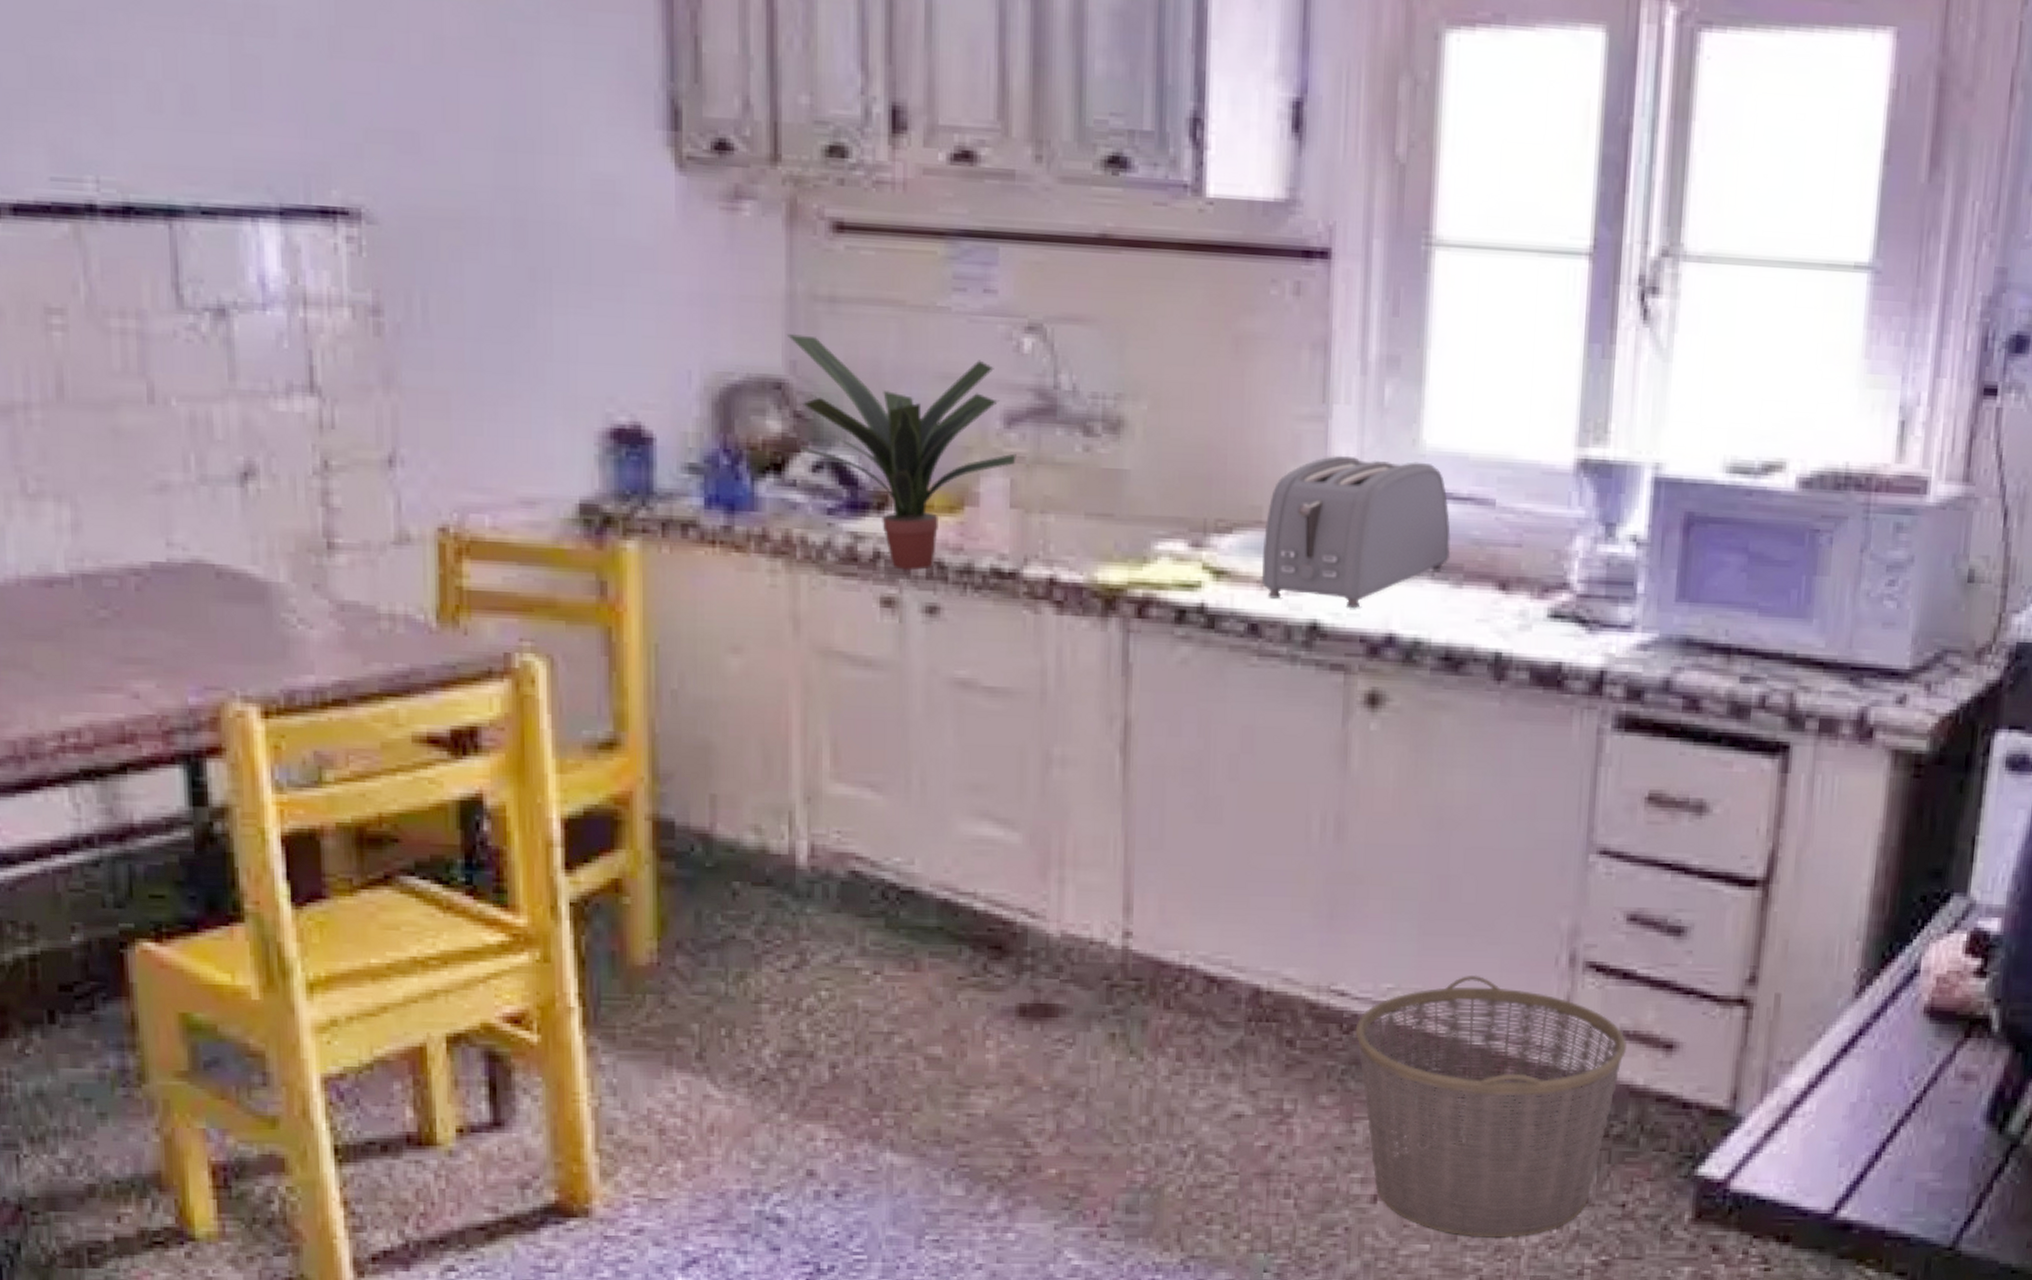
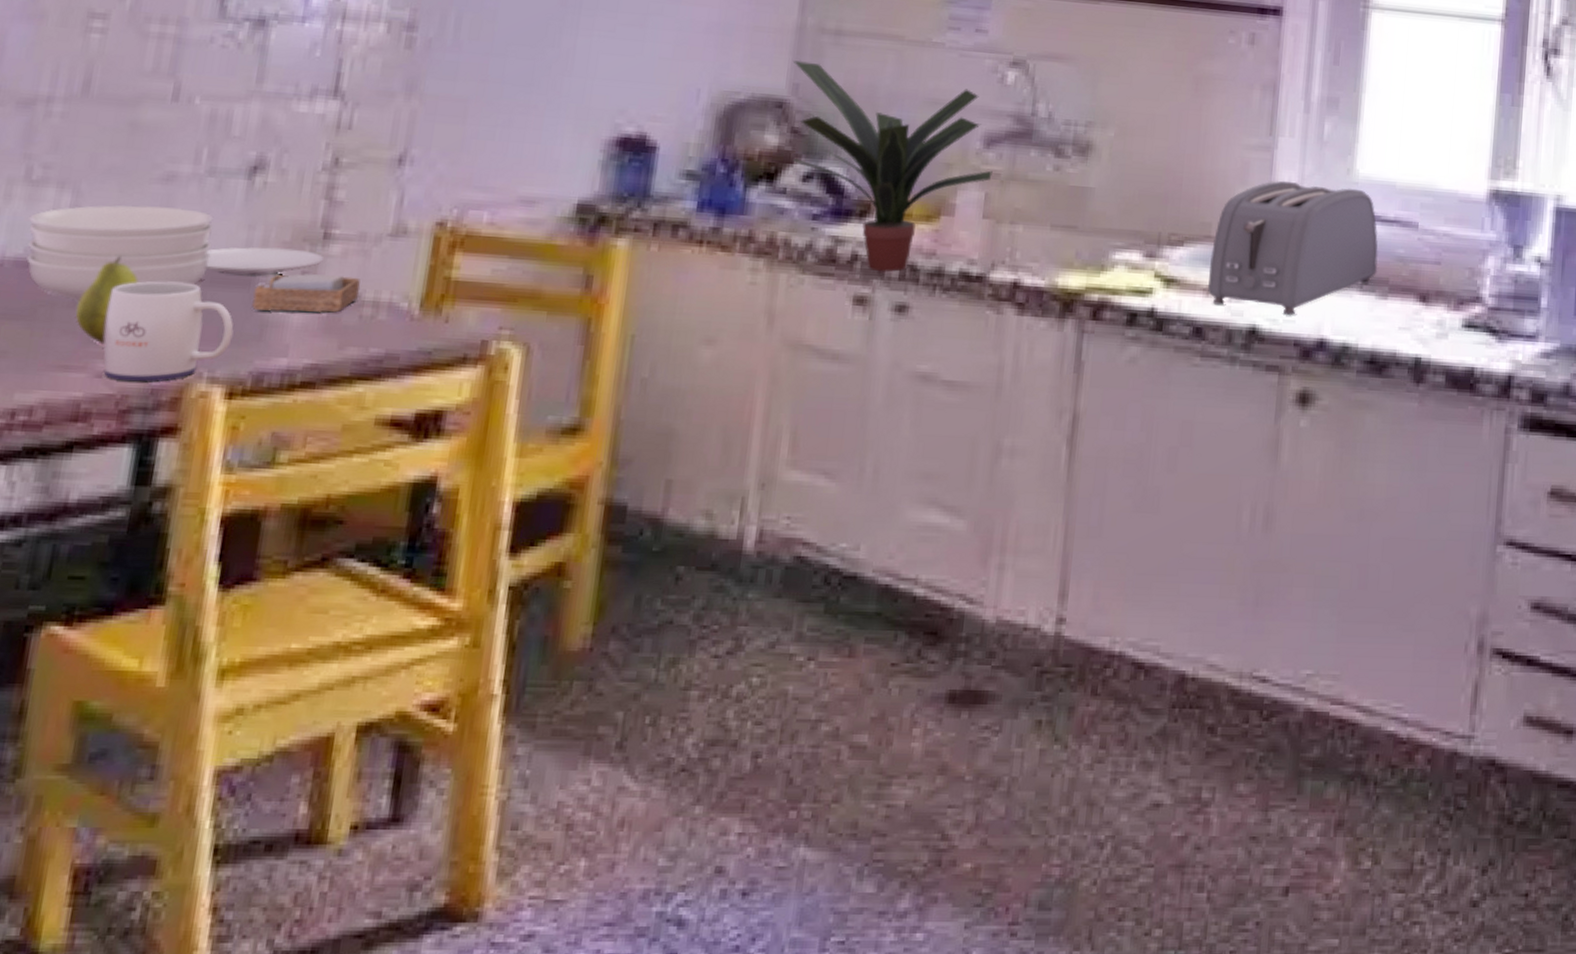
bowl: none [34,518,220,621] -> present [26,205,214,302]
fruit: none [99,573,154,665] -> present [75,256,139,345]
mug: none [129,597,257,702] -> present [103,280,234,382]
plate: none [214,558,331,590] -> present [205,246,323,276]
napkin holder: none [268,586,374,628] -> present [252,273,361,313]
basket: present [1355,975,1626,1238] -> none [1274,661,1530,931]

